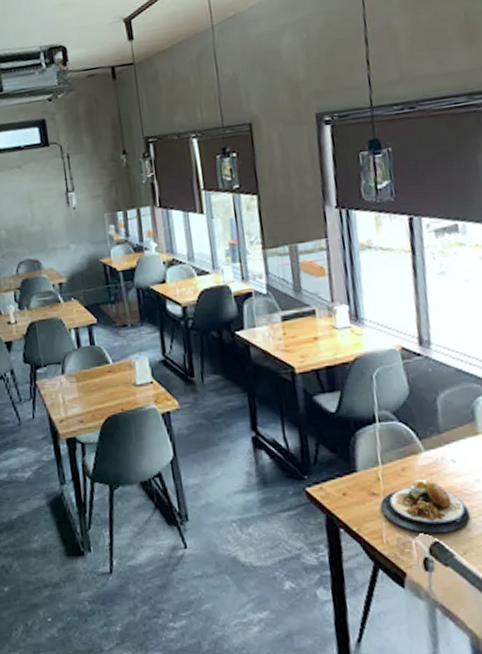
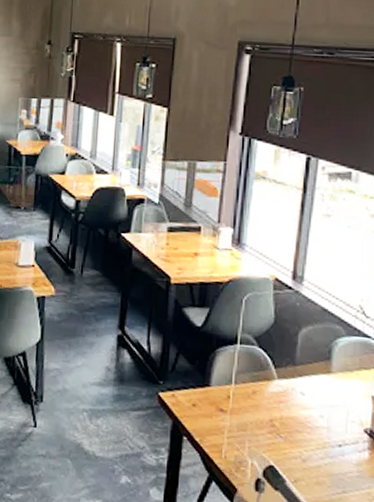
plate: present [380,478,470,533] -> none [225,404,308,459]

